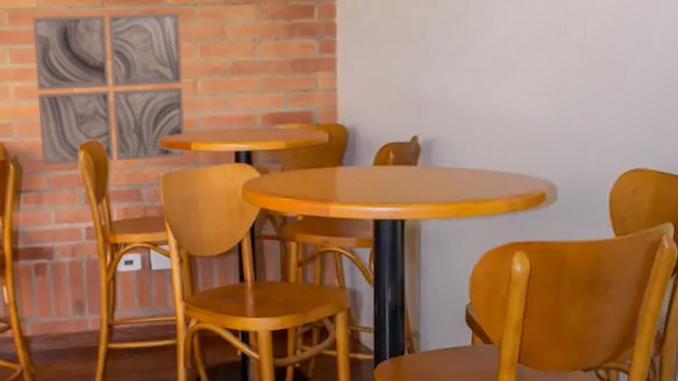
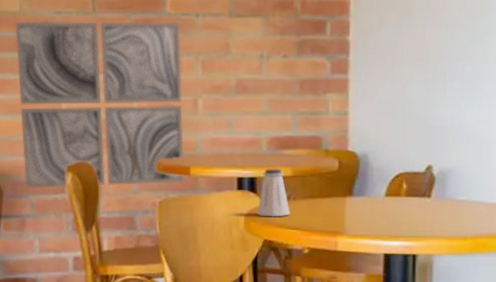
saltshaker: none [253,143,284,187] -> present [257,169,290,217]

